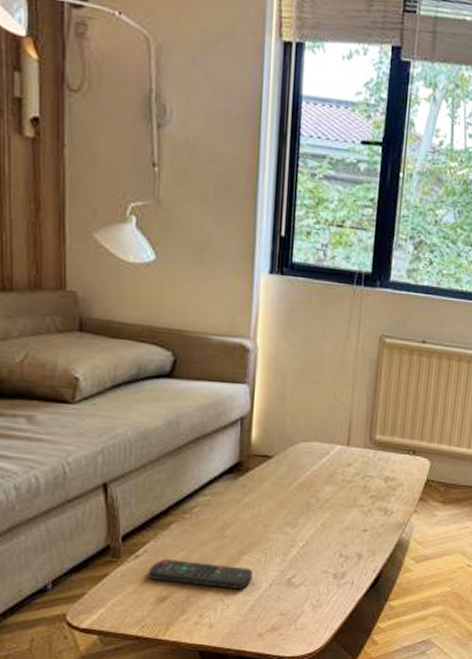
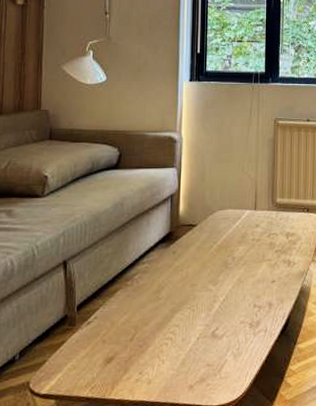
remote control: present [148,559,252,590] -> none [97,323,183,346]

